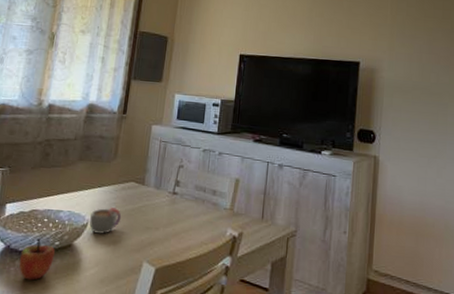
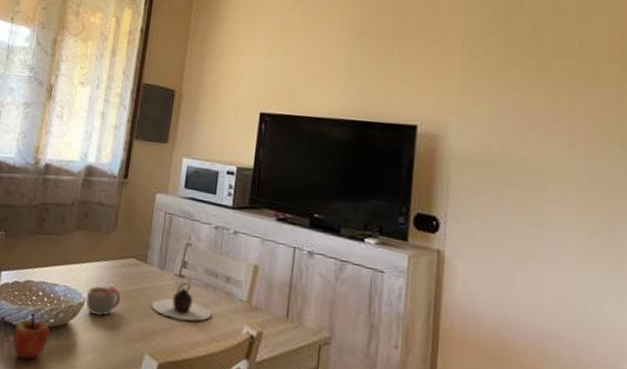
teapot: none [148,197,202,230] -> present [151,281,212,322]

